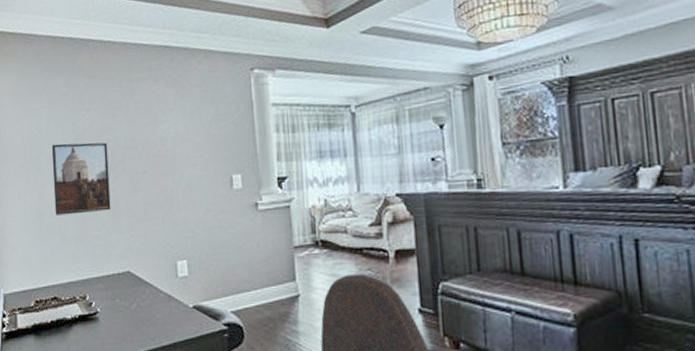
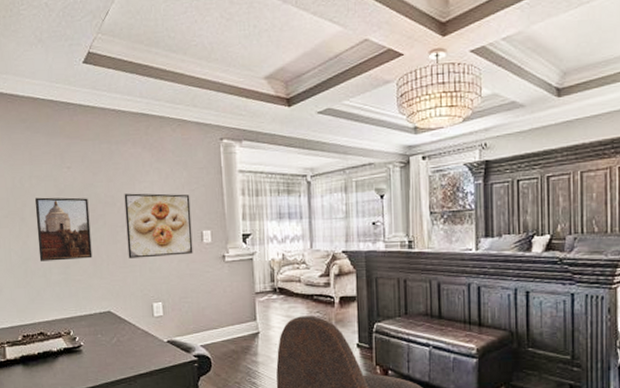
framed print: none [145,133,222,210] -> present [124,193,193,258]

